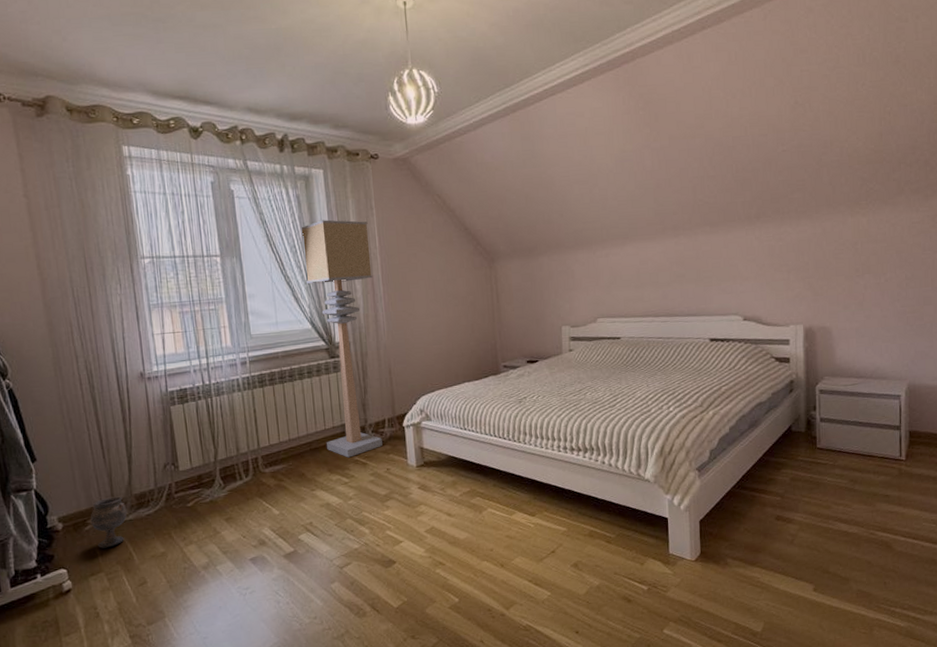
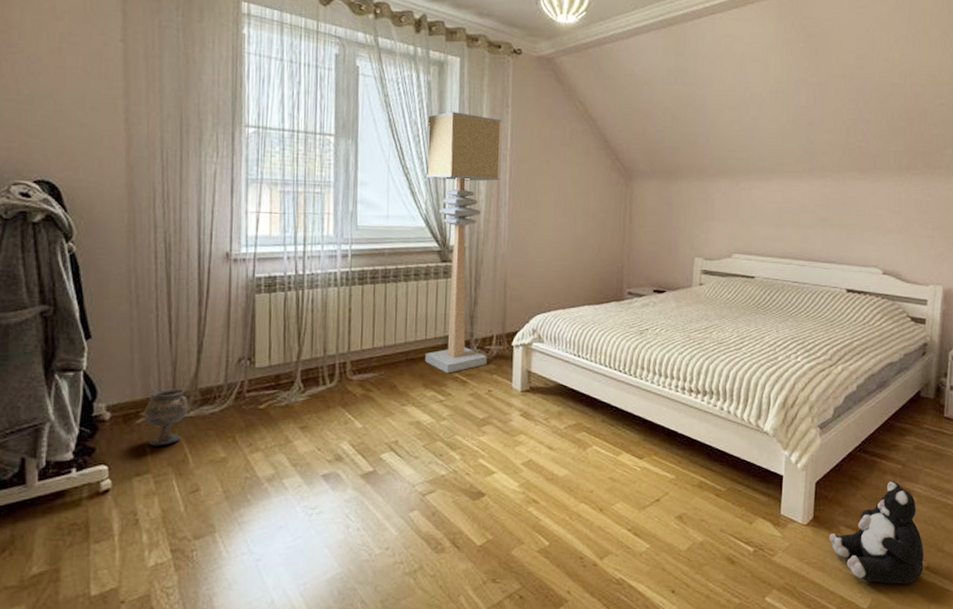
plush toy: none [718,512,811,607] -> present [829,481,924,584]

